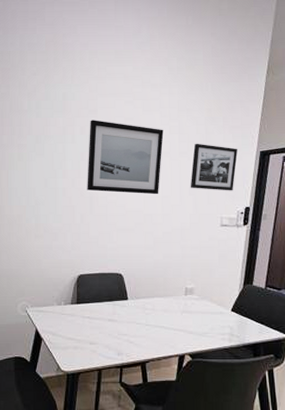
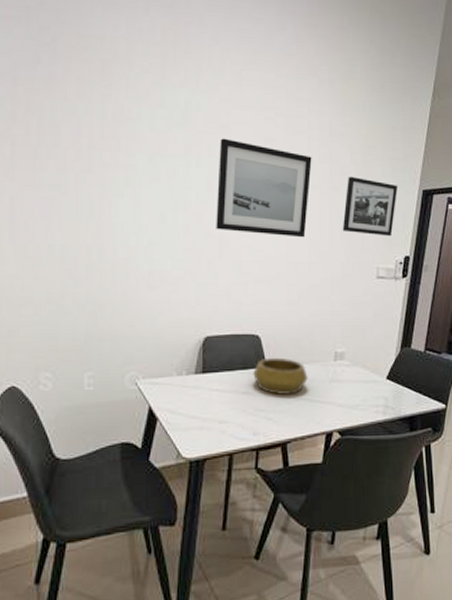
decorative bowl: none [117,292,163,322] -> present [253,357,308,395]

